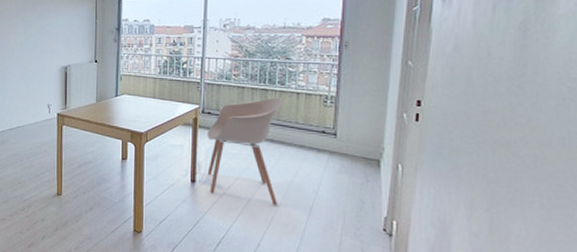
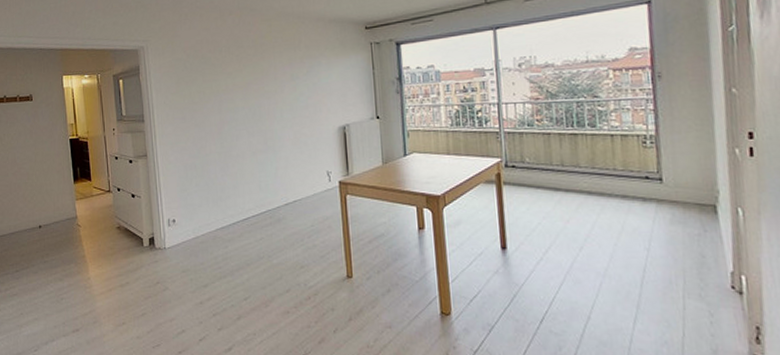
chair: present [206,98,283,206] -> none [513,143,606,270]

